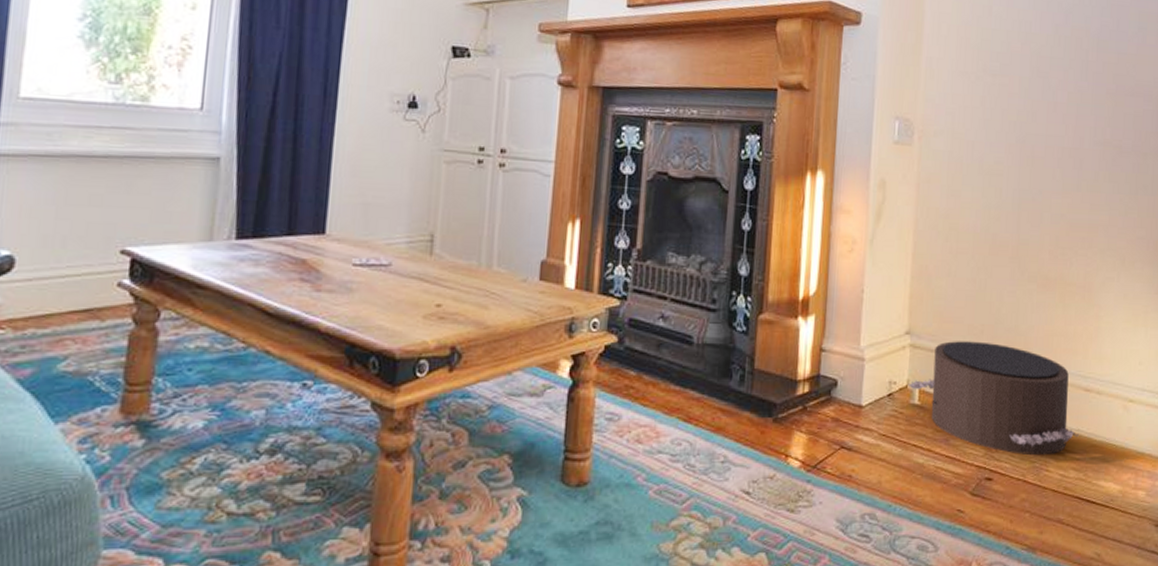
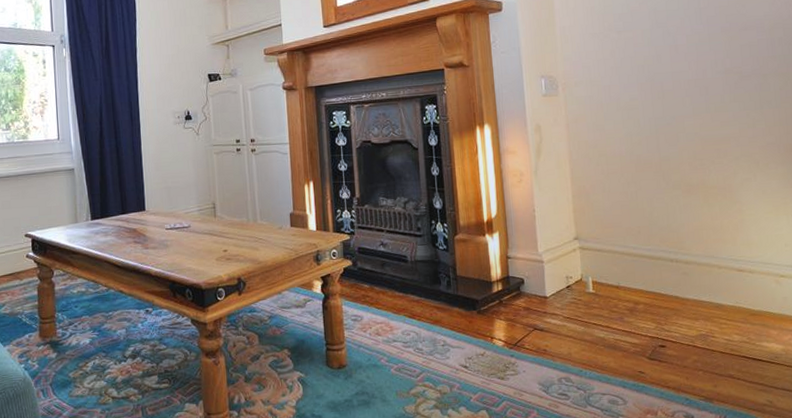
pouf: present [907,341,1079,456] -> none [582,240,738,326]

